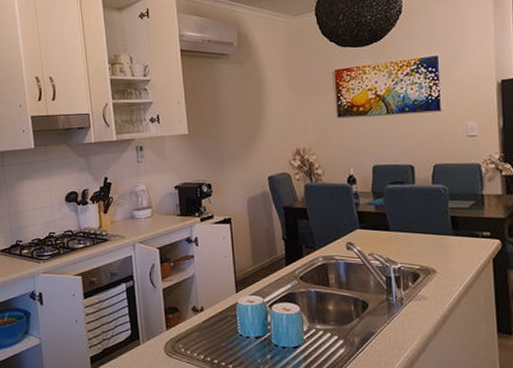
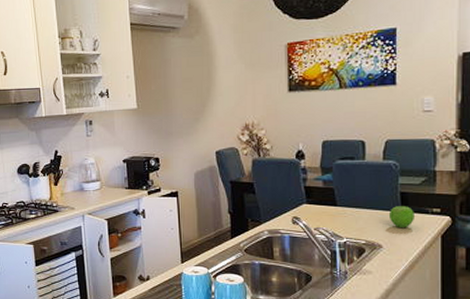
fruit: none [441,230,466,252] -> present [390,206,414,227]

